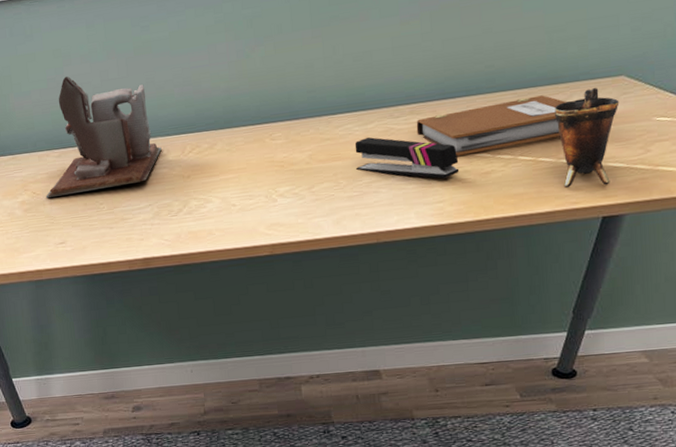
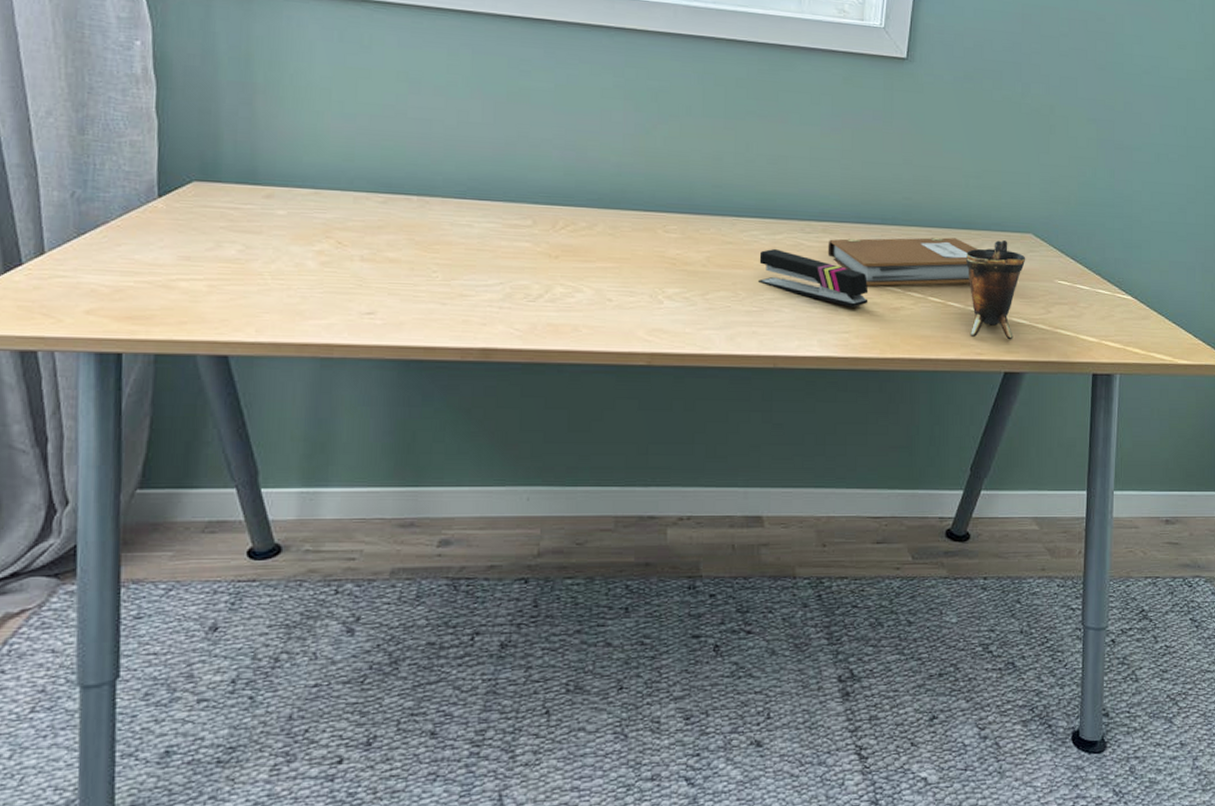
desk organizer: present [45,76,162,199] -> none [356,106,526,254]

